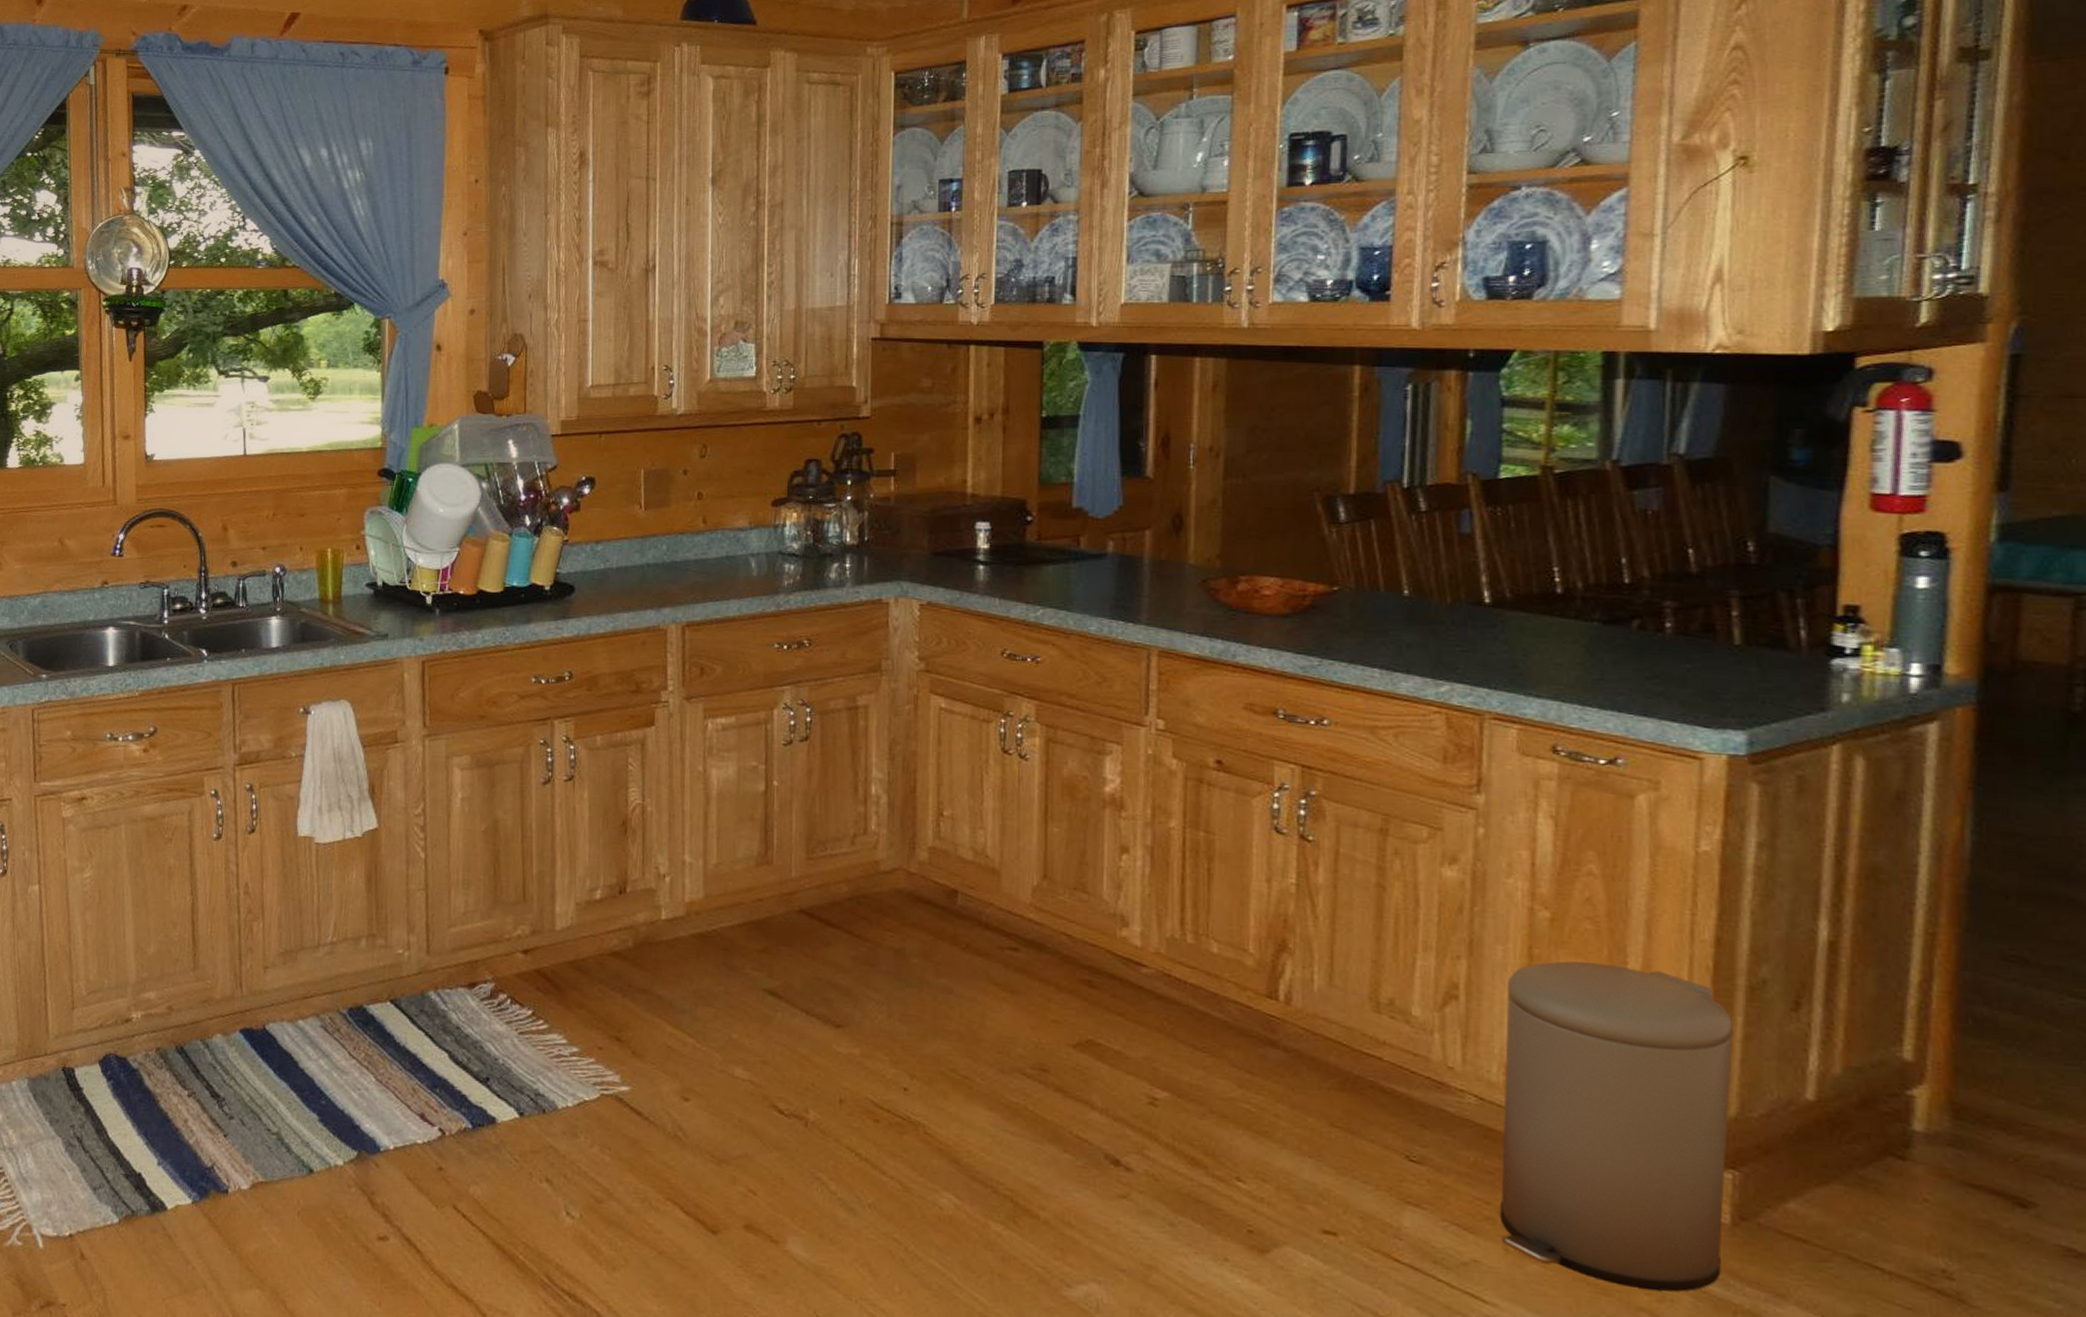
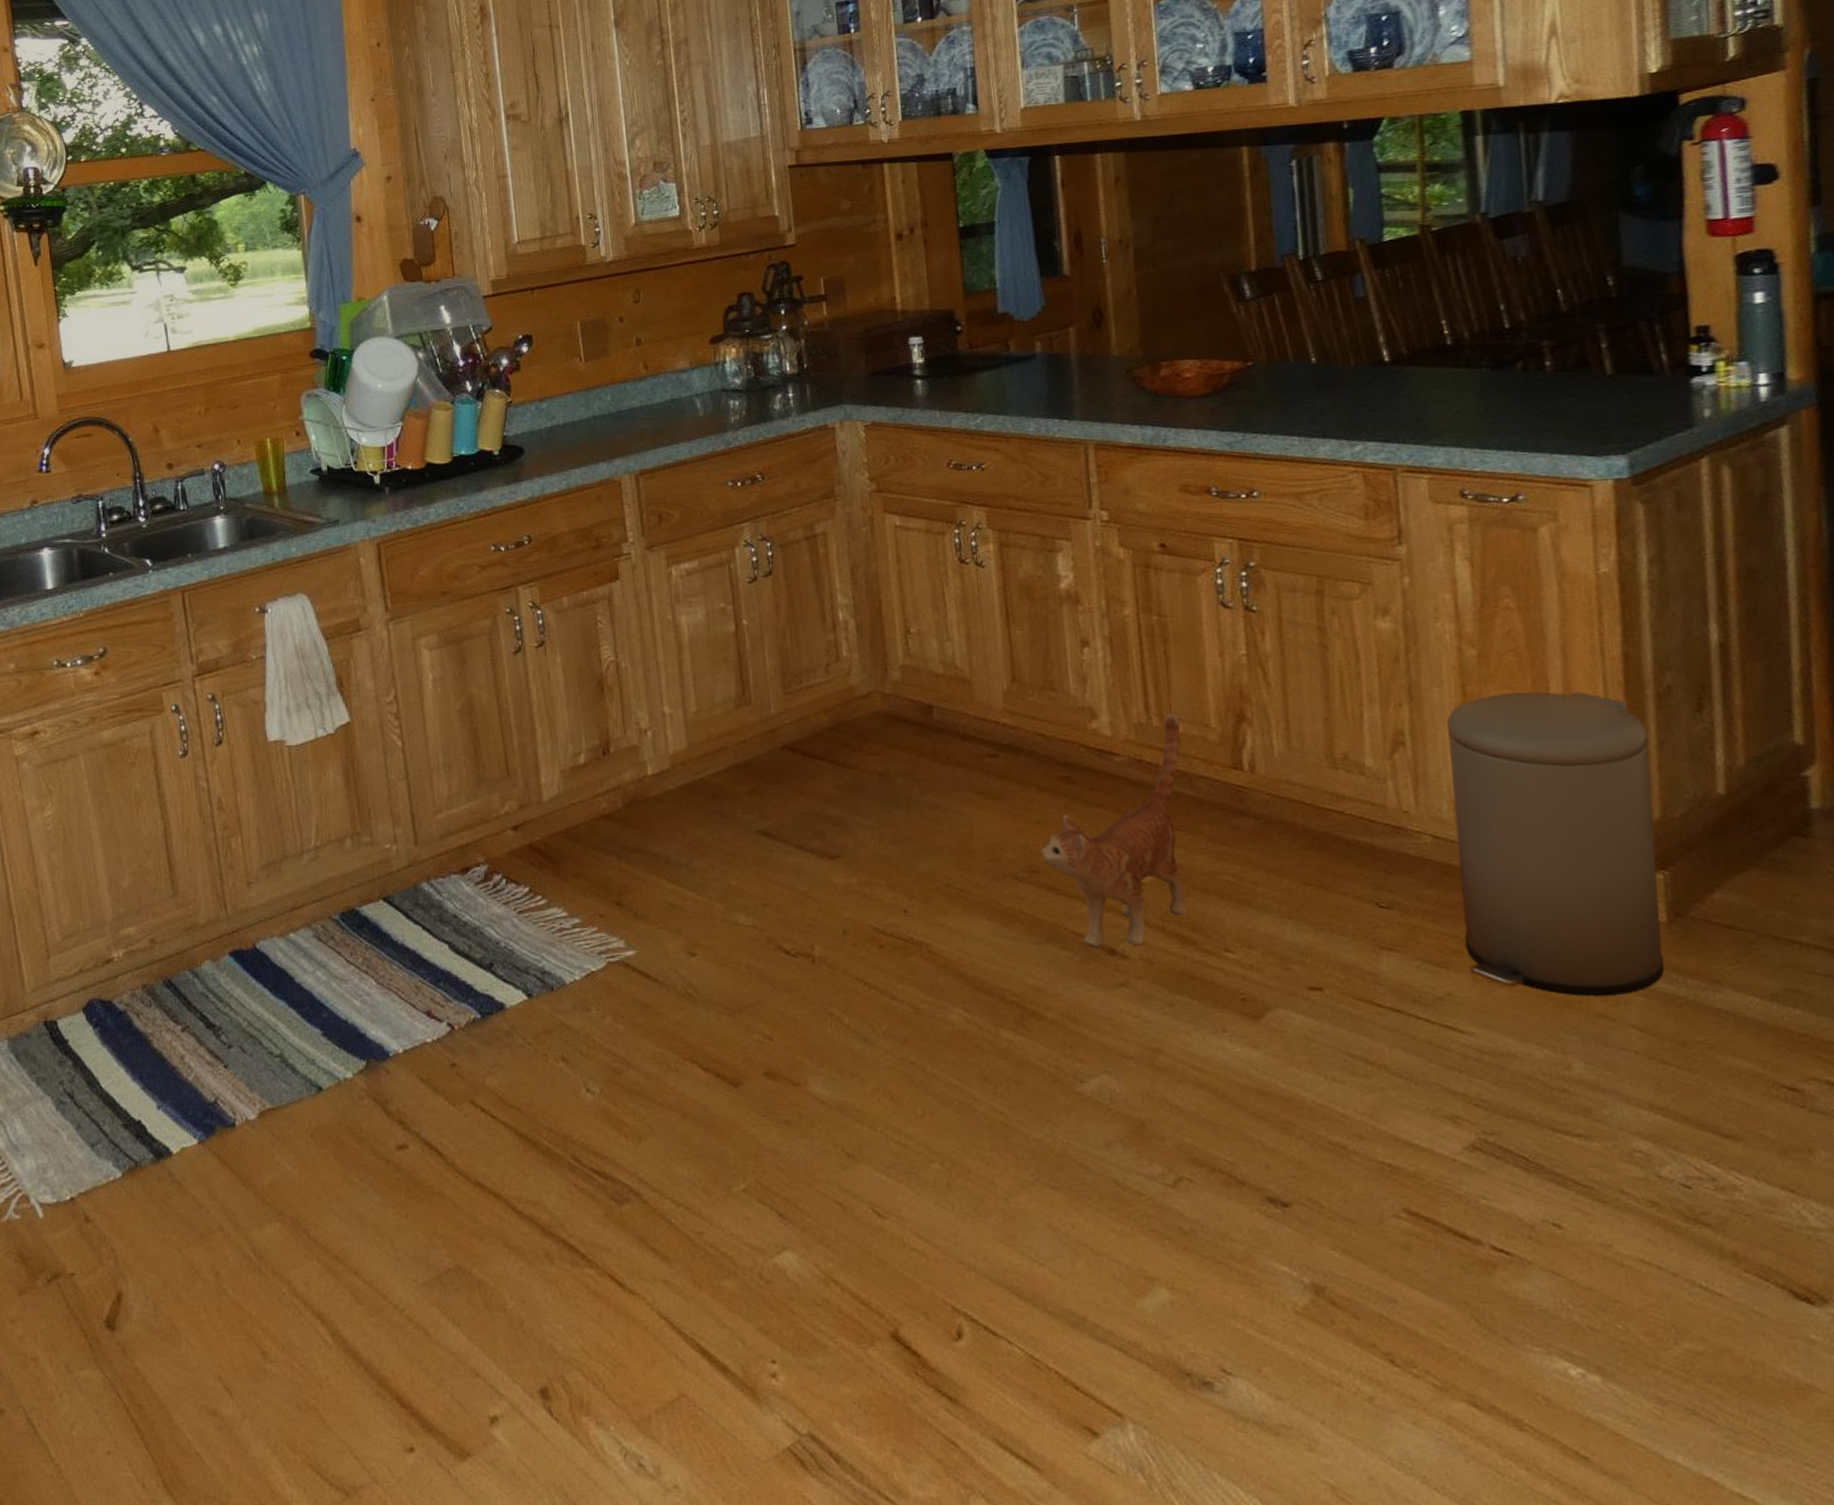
cat: none [1052,931,1216,1161] -> present [1040,712,1187,948]

